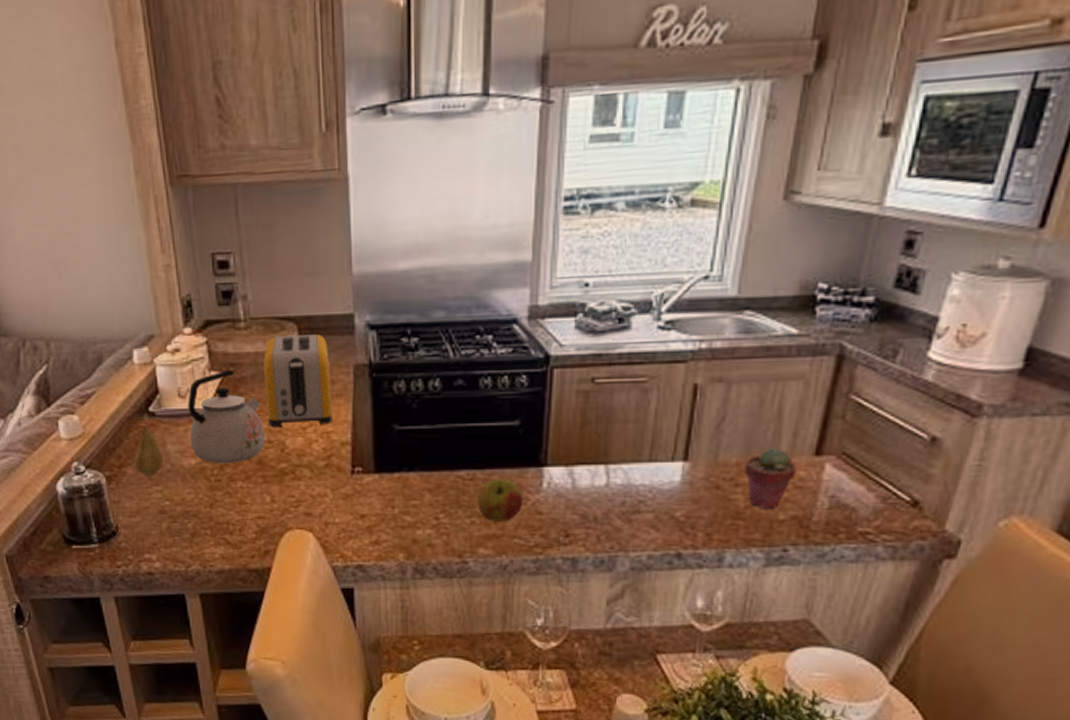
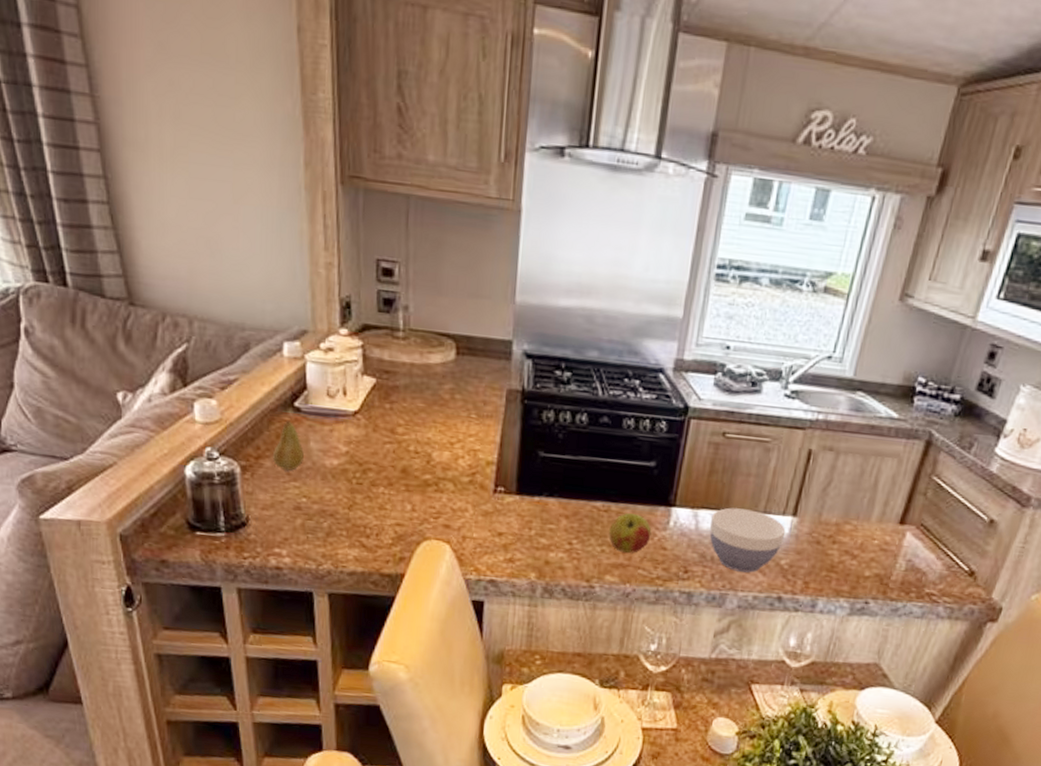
kettle: present [188,369,266,464] -> none [334,375,413,469]
toaster: present [263,334,333,428] -> none [416,350,484,443]
bowl: none [589,460,677,530] -> present [710,507,786,573]
potted succulent: present [745,448,796,510] -> none [842,513,884,567]

